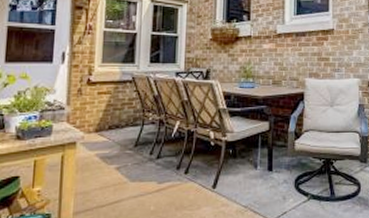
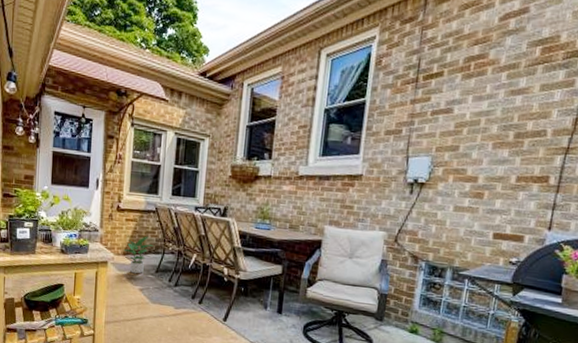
potted plant: none [95,108,131,152] -> present [123,236,154,274]

